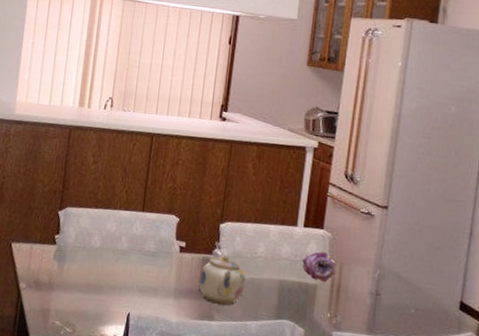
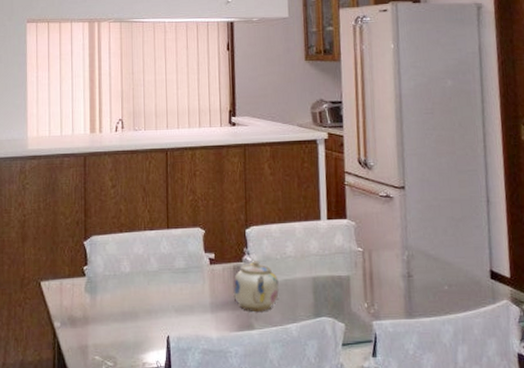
flower: present [302,251,335,283] -> none [331,242,364,273]

